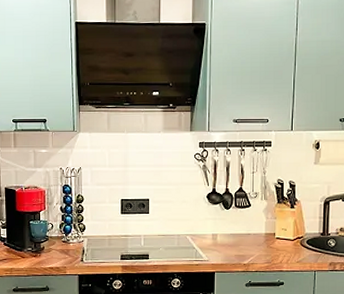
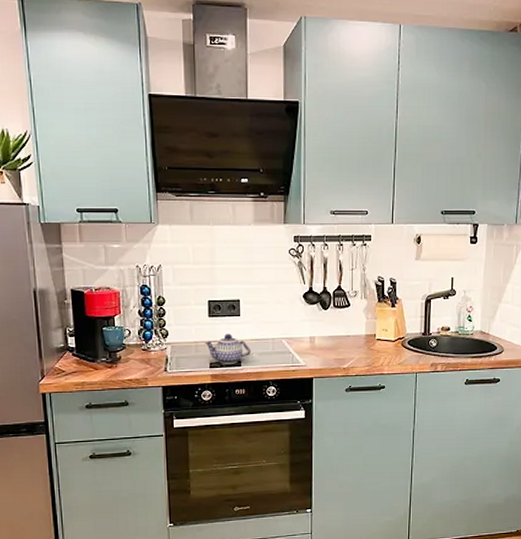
teapot: none [117,229,158,257] -> present [205,334,251,364]

